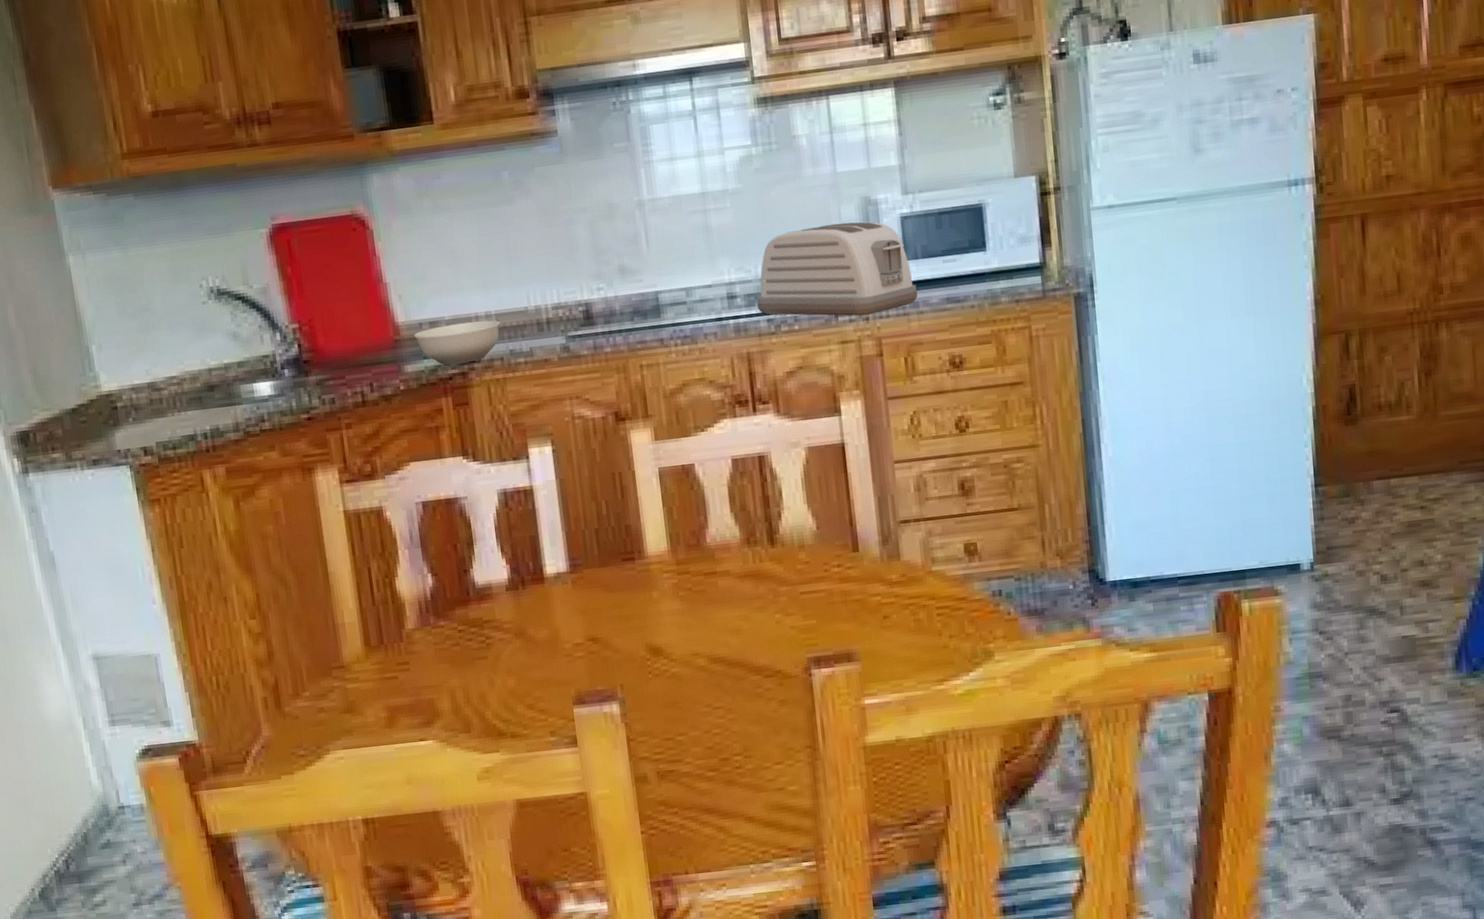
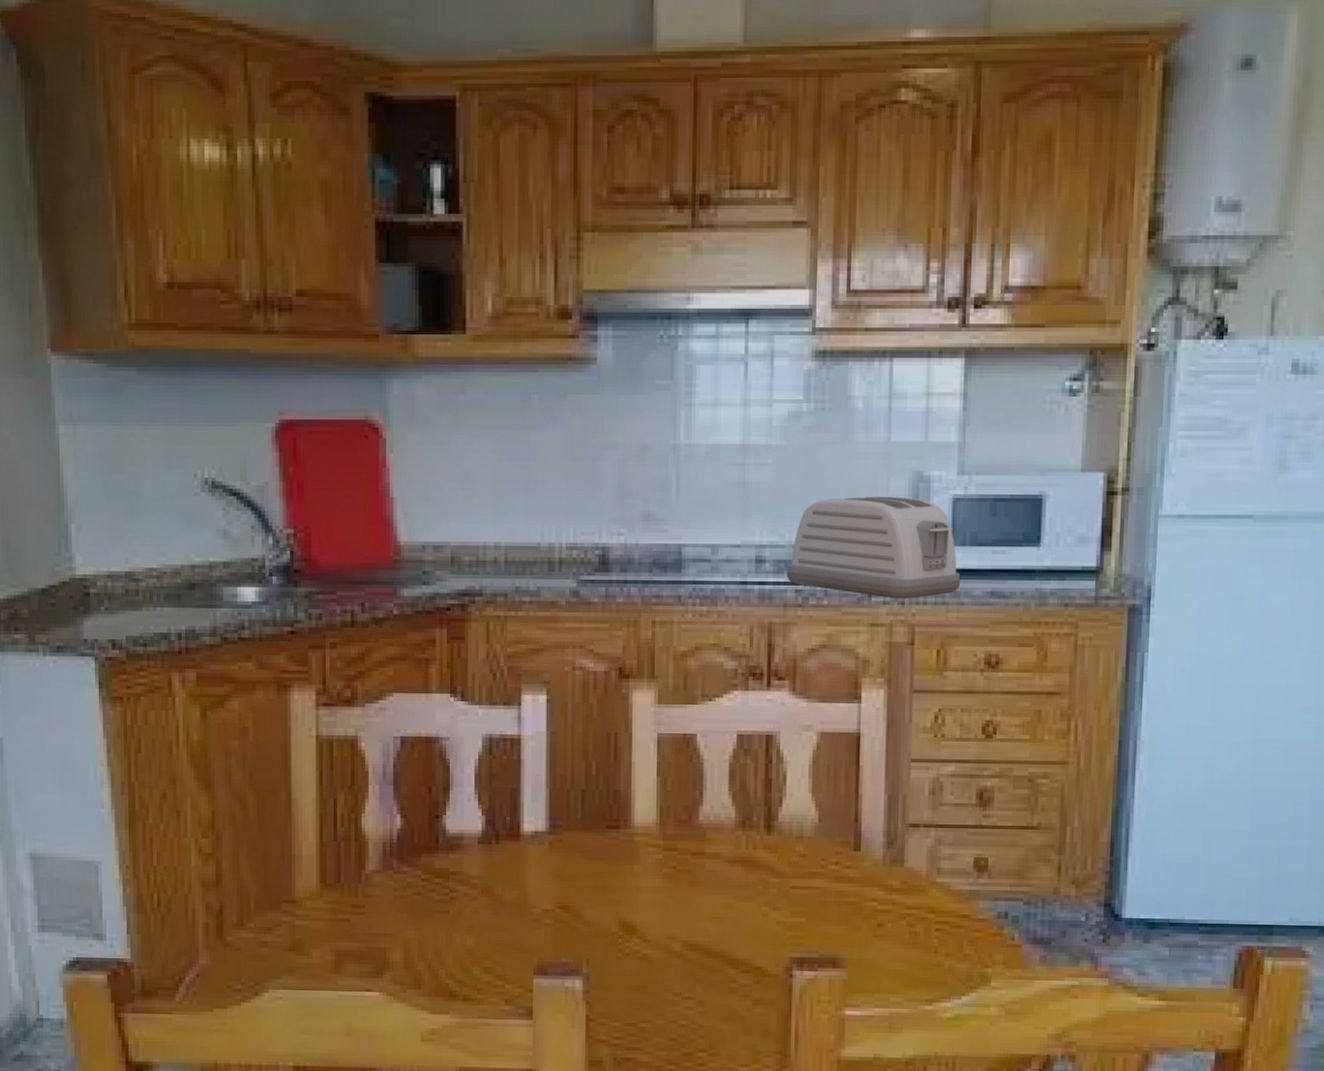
bowl: present [413,320,501,366] -> none [415,550,509,595]

